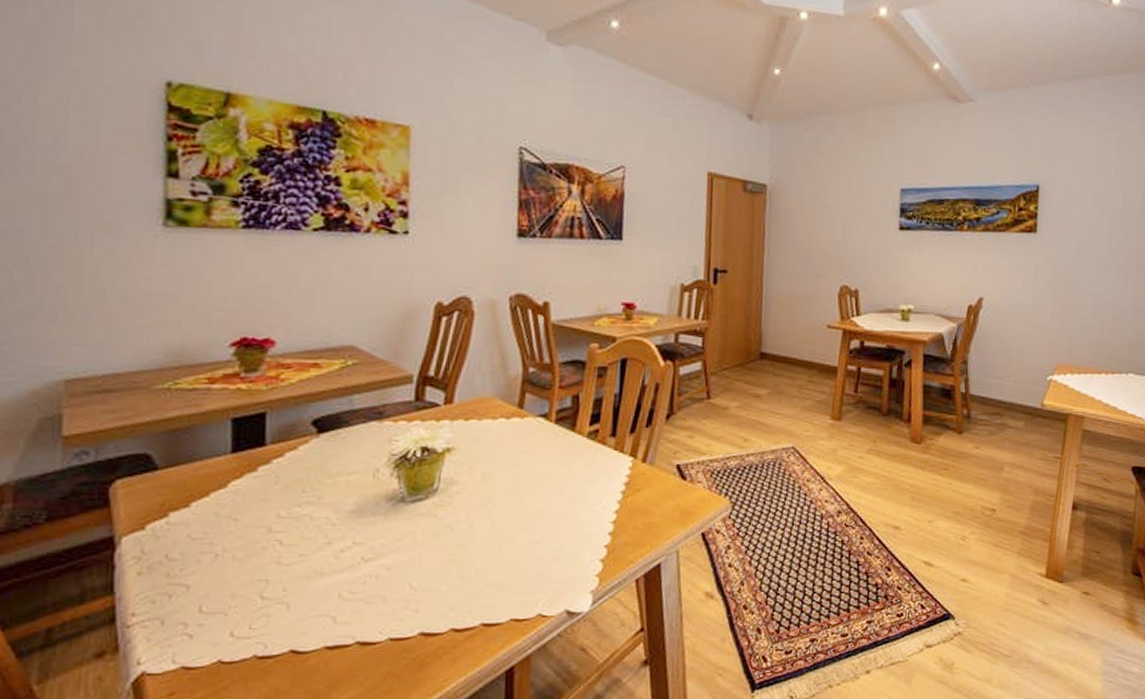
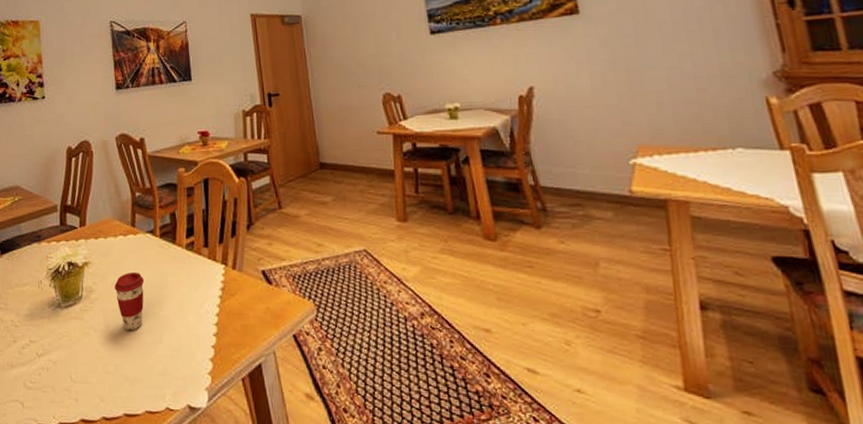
coffee cup: none [485,462,528,530] -> present [114,273,145,331]

